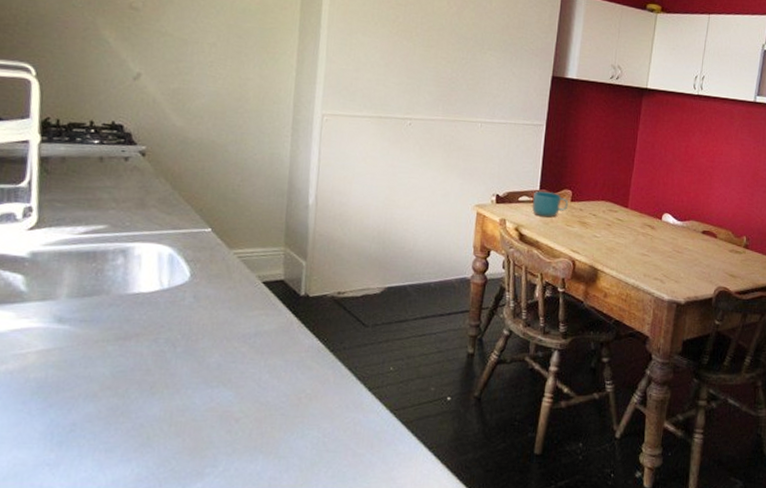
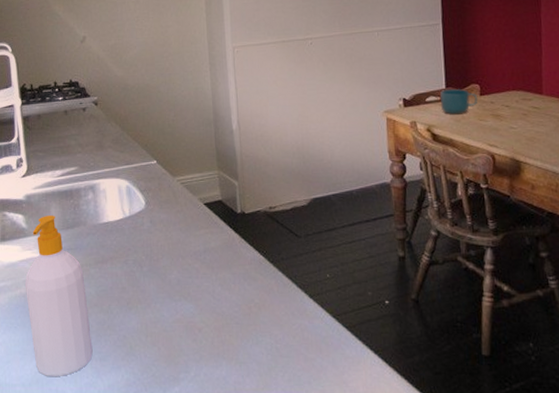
soap bottle: none [13,279,98,471] -> present [25,215,93,377]

